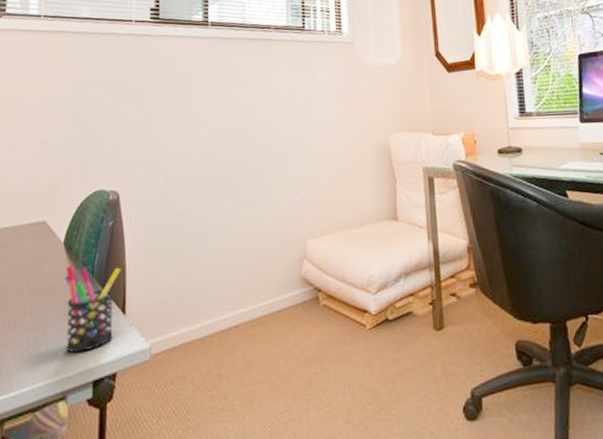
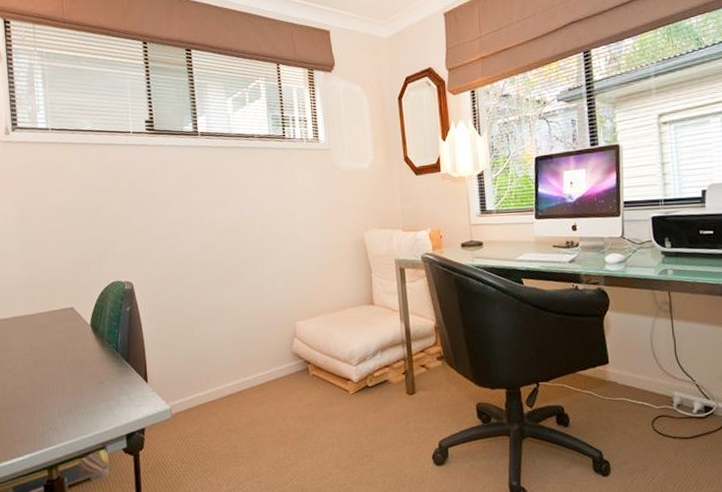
pen holder: present [65,265,121,352] -> none [94,343,141,412]

